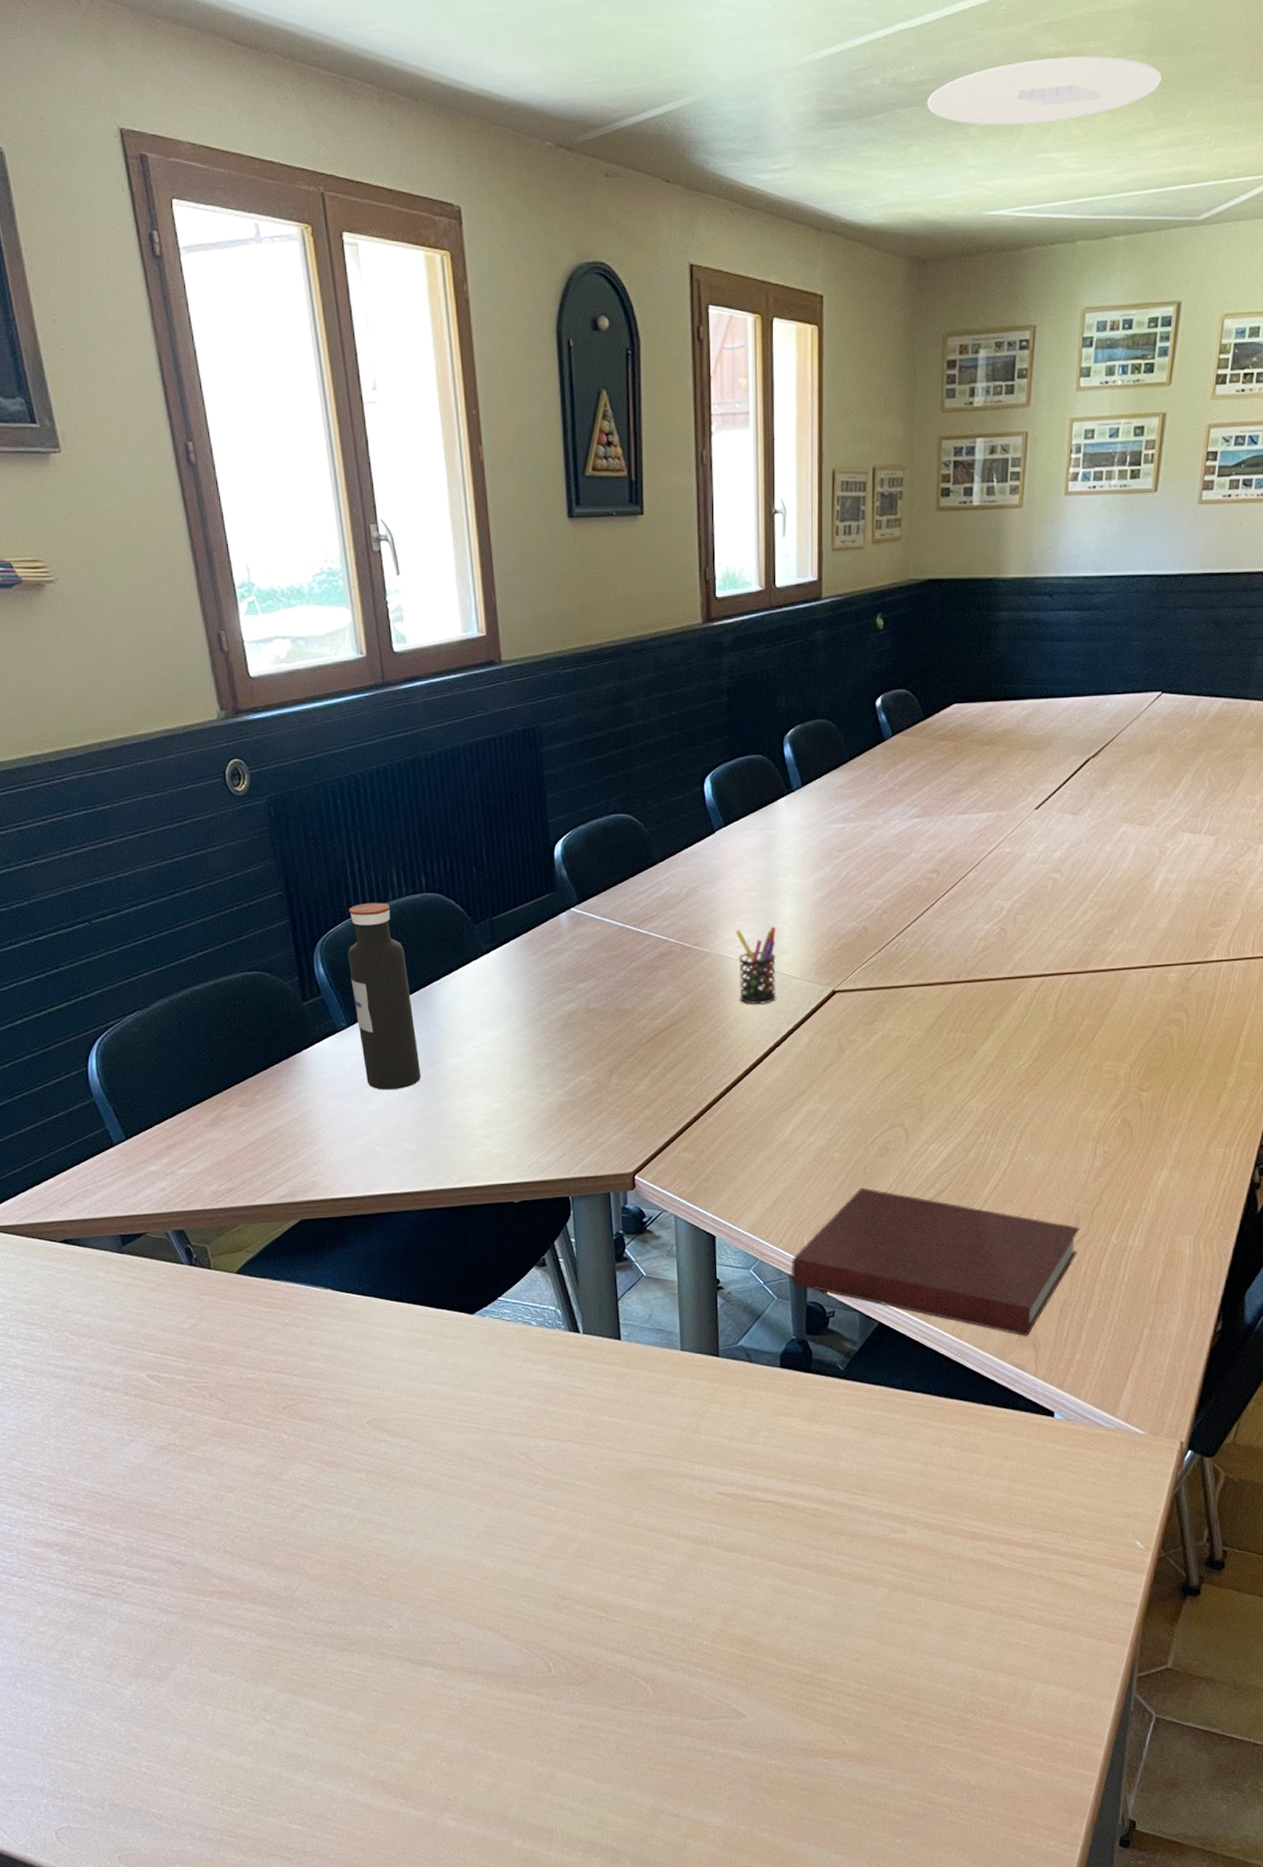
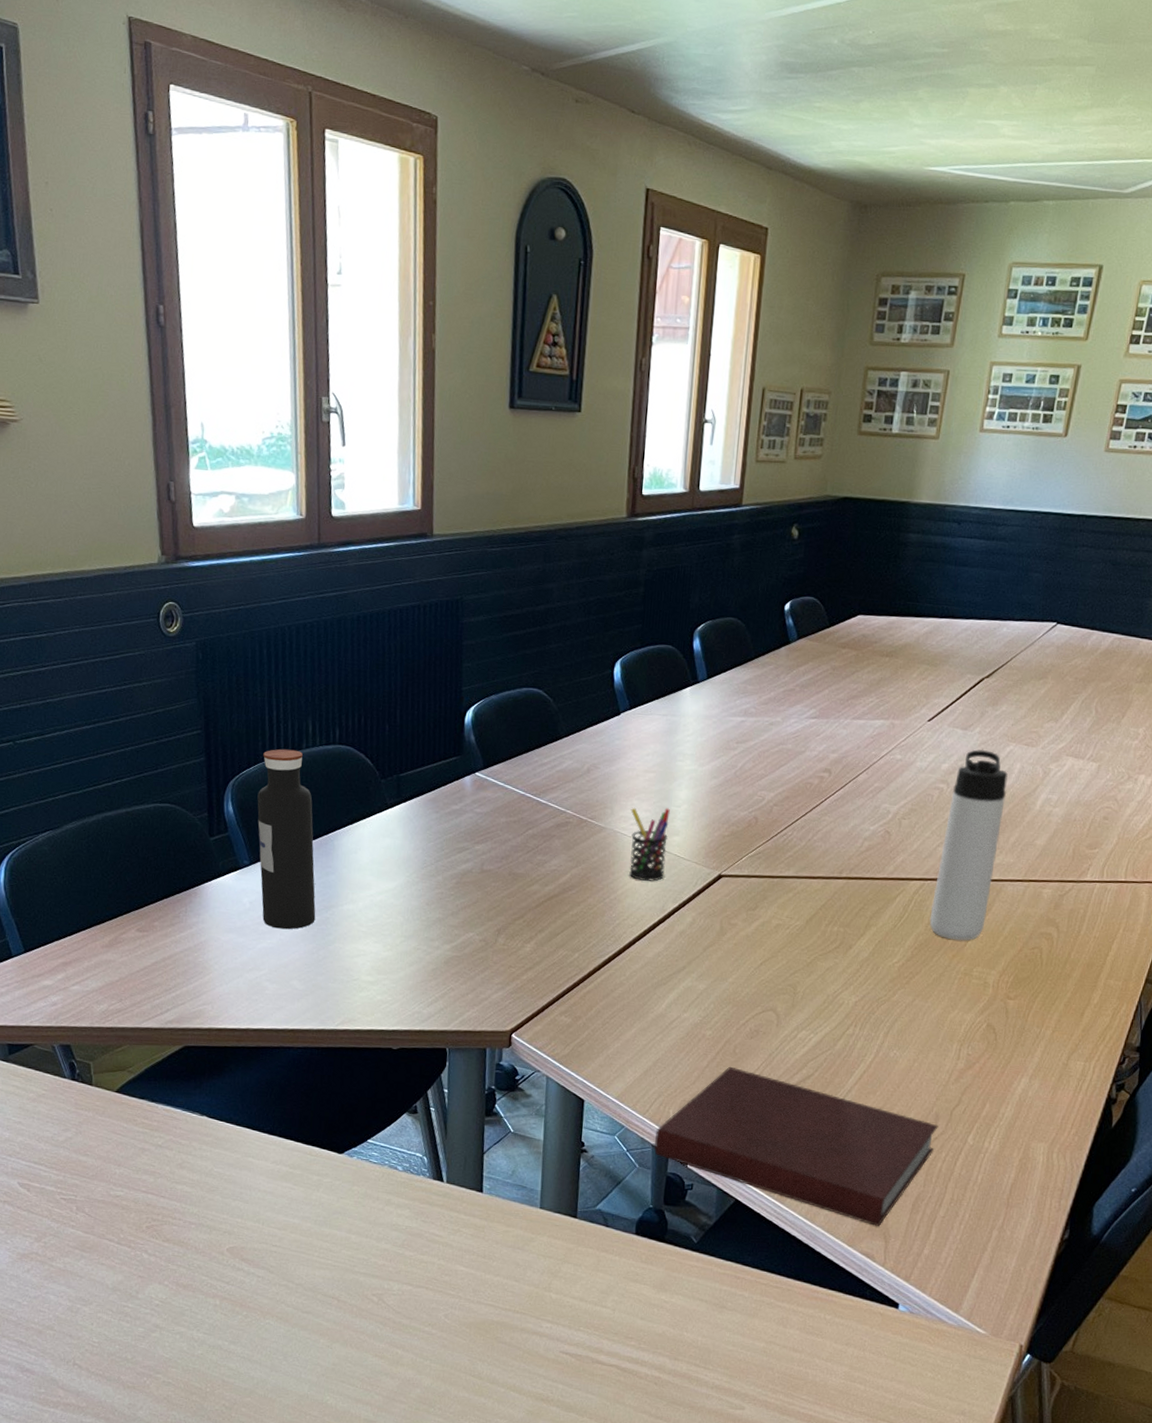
ceiling light: present [927,56,1162,125] -> none [880,35,1100,93]
thermos bottle: none [1053,833,1123,1036] -> present [929,749,1008,941]

